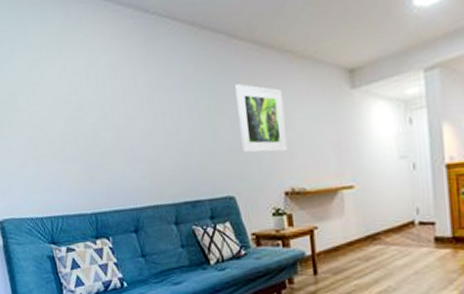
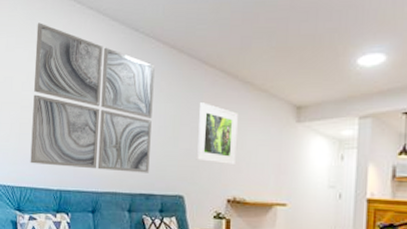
wall art: none [30,22,191,189] -> present [30,23,155,173]

